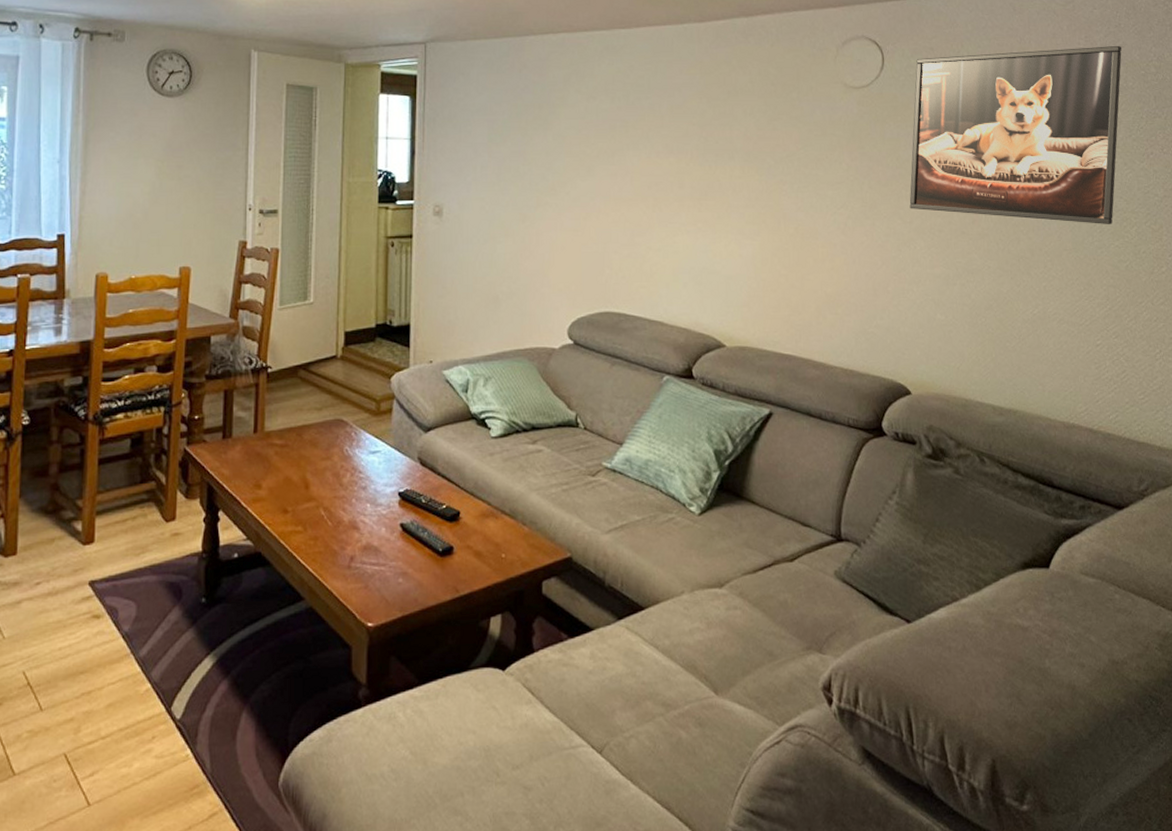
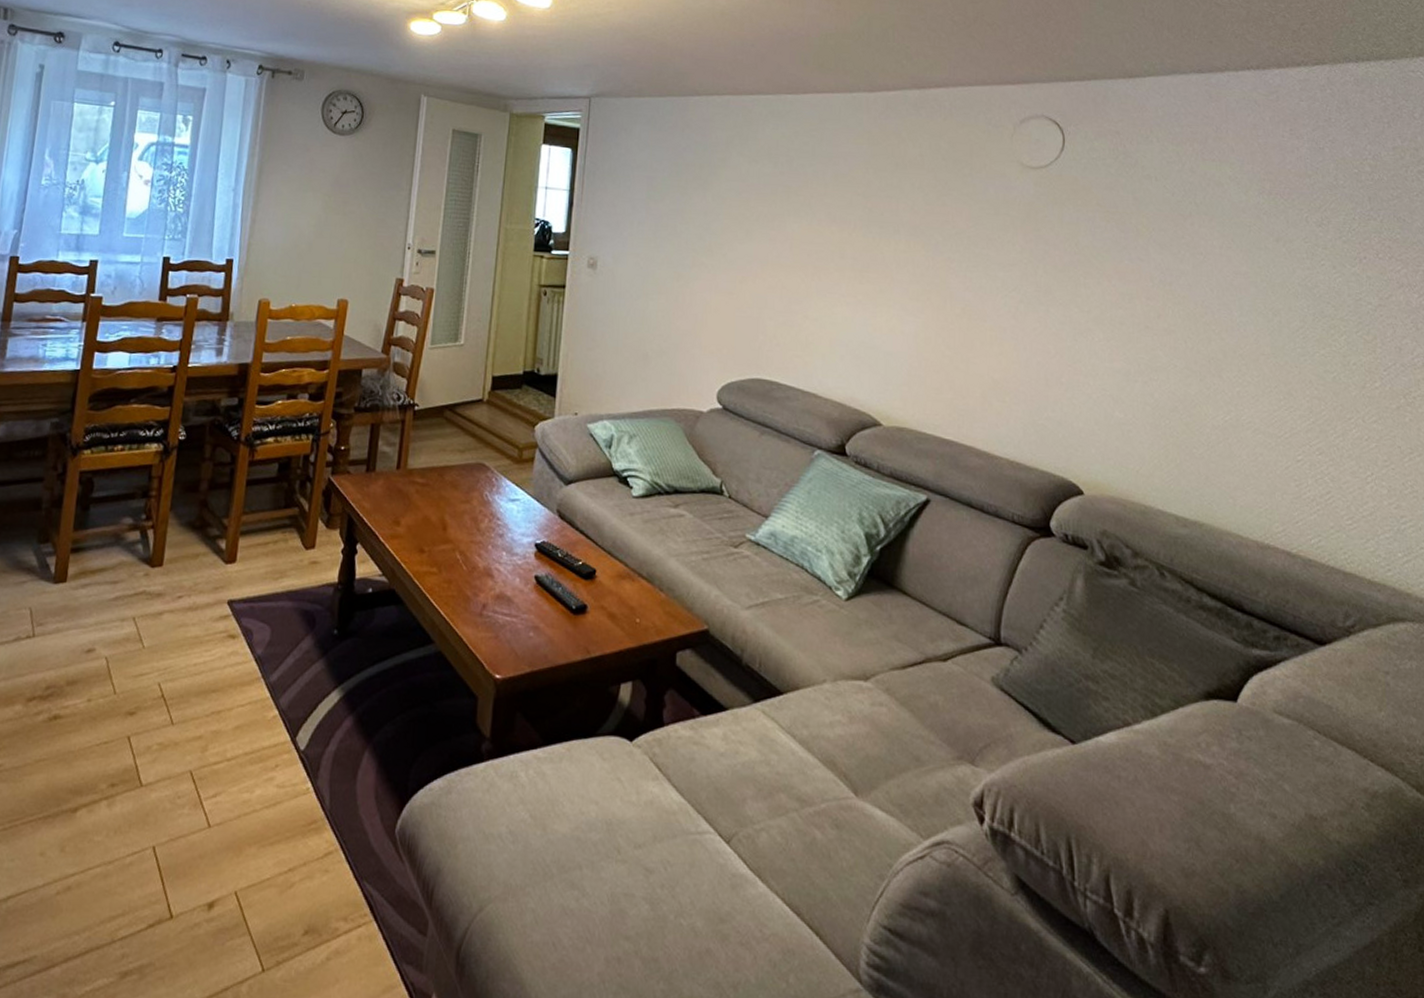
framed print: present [909,45,1122,224] -> none [1088,140,1332,331]

